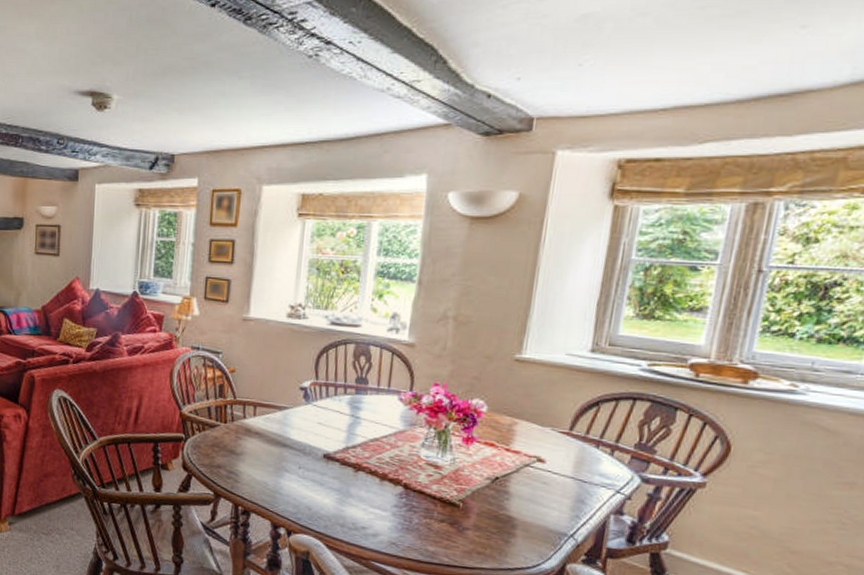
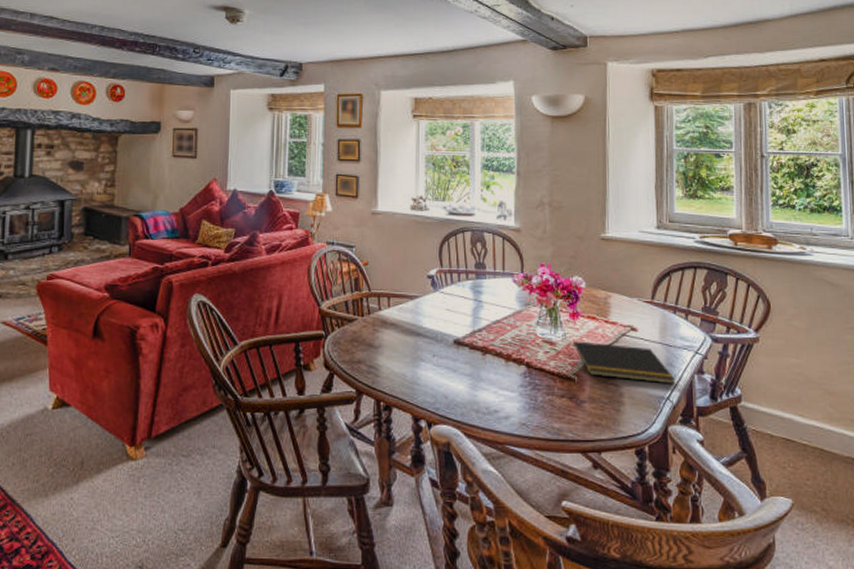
notepad: none [459,467,585,523] -> present [571,341,676,384]

